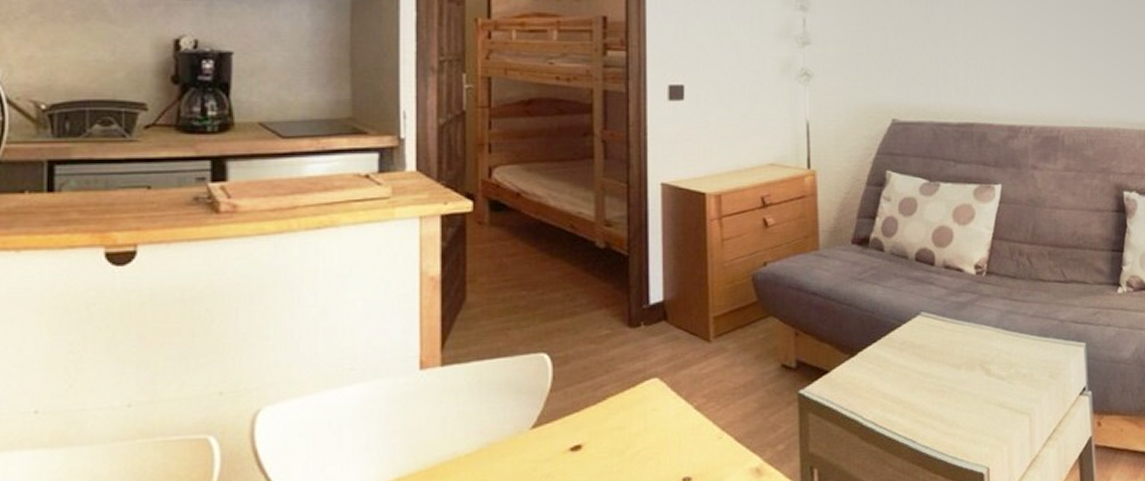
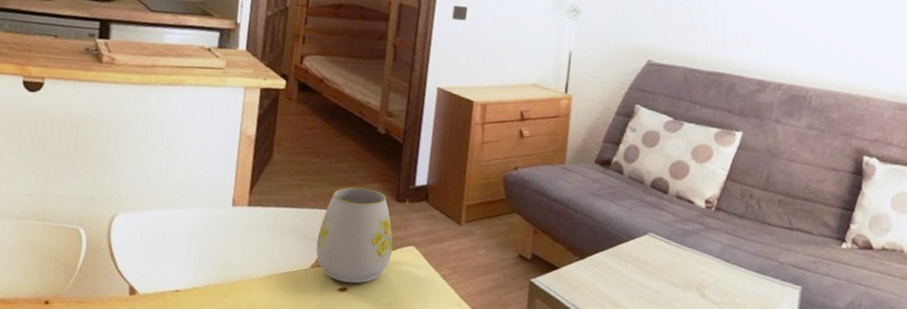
mug: none [536,317,631,439] -> present [316,187,393,284]

